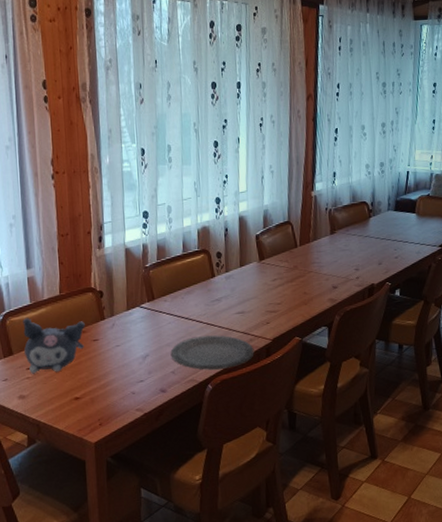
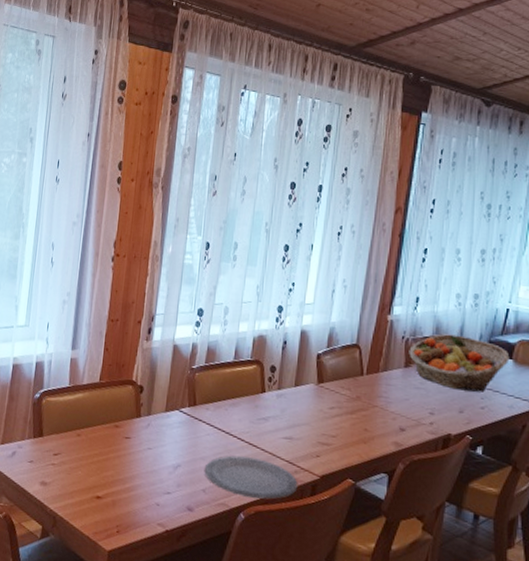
teapot: present [22,318,85,374] -> none [54,400,120,465]
fruit basket: none [332,199,414,246] -> present [409,334,510,392]

